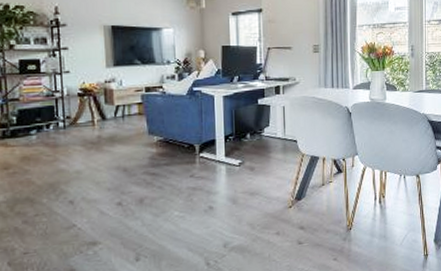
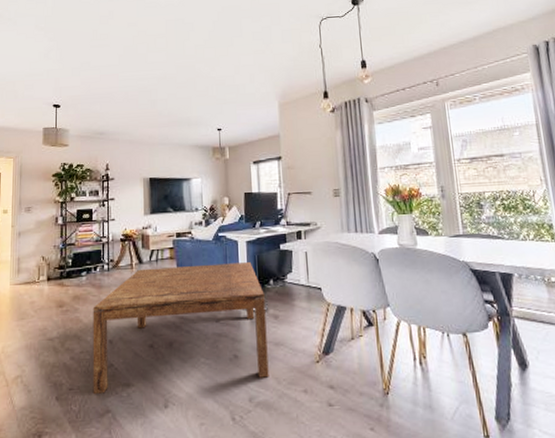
coffee table: none [47,117,244,255] -> present [93,262,269,394]

